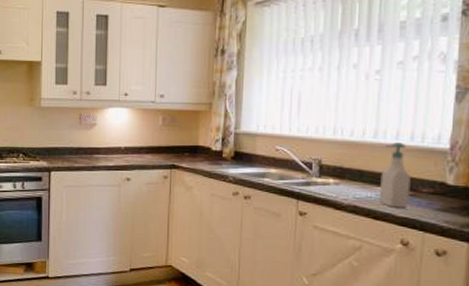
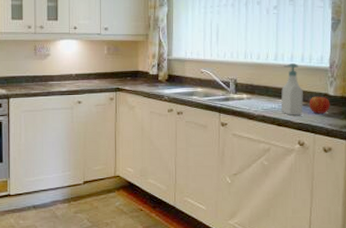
apple: none [418,183,448,207] -> present [309,95,330,114]

